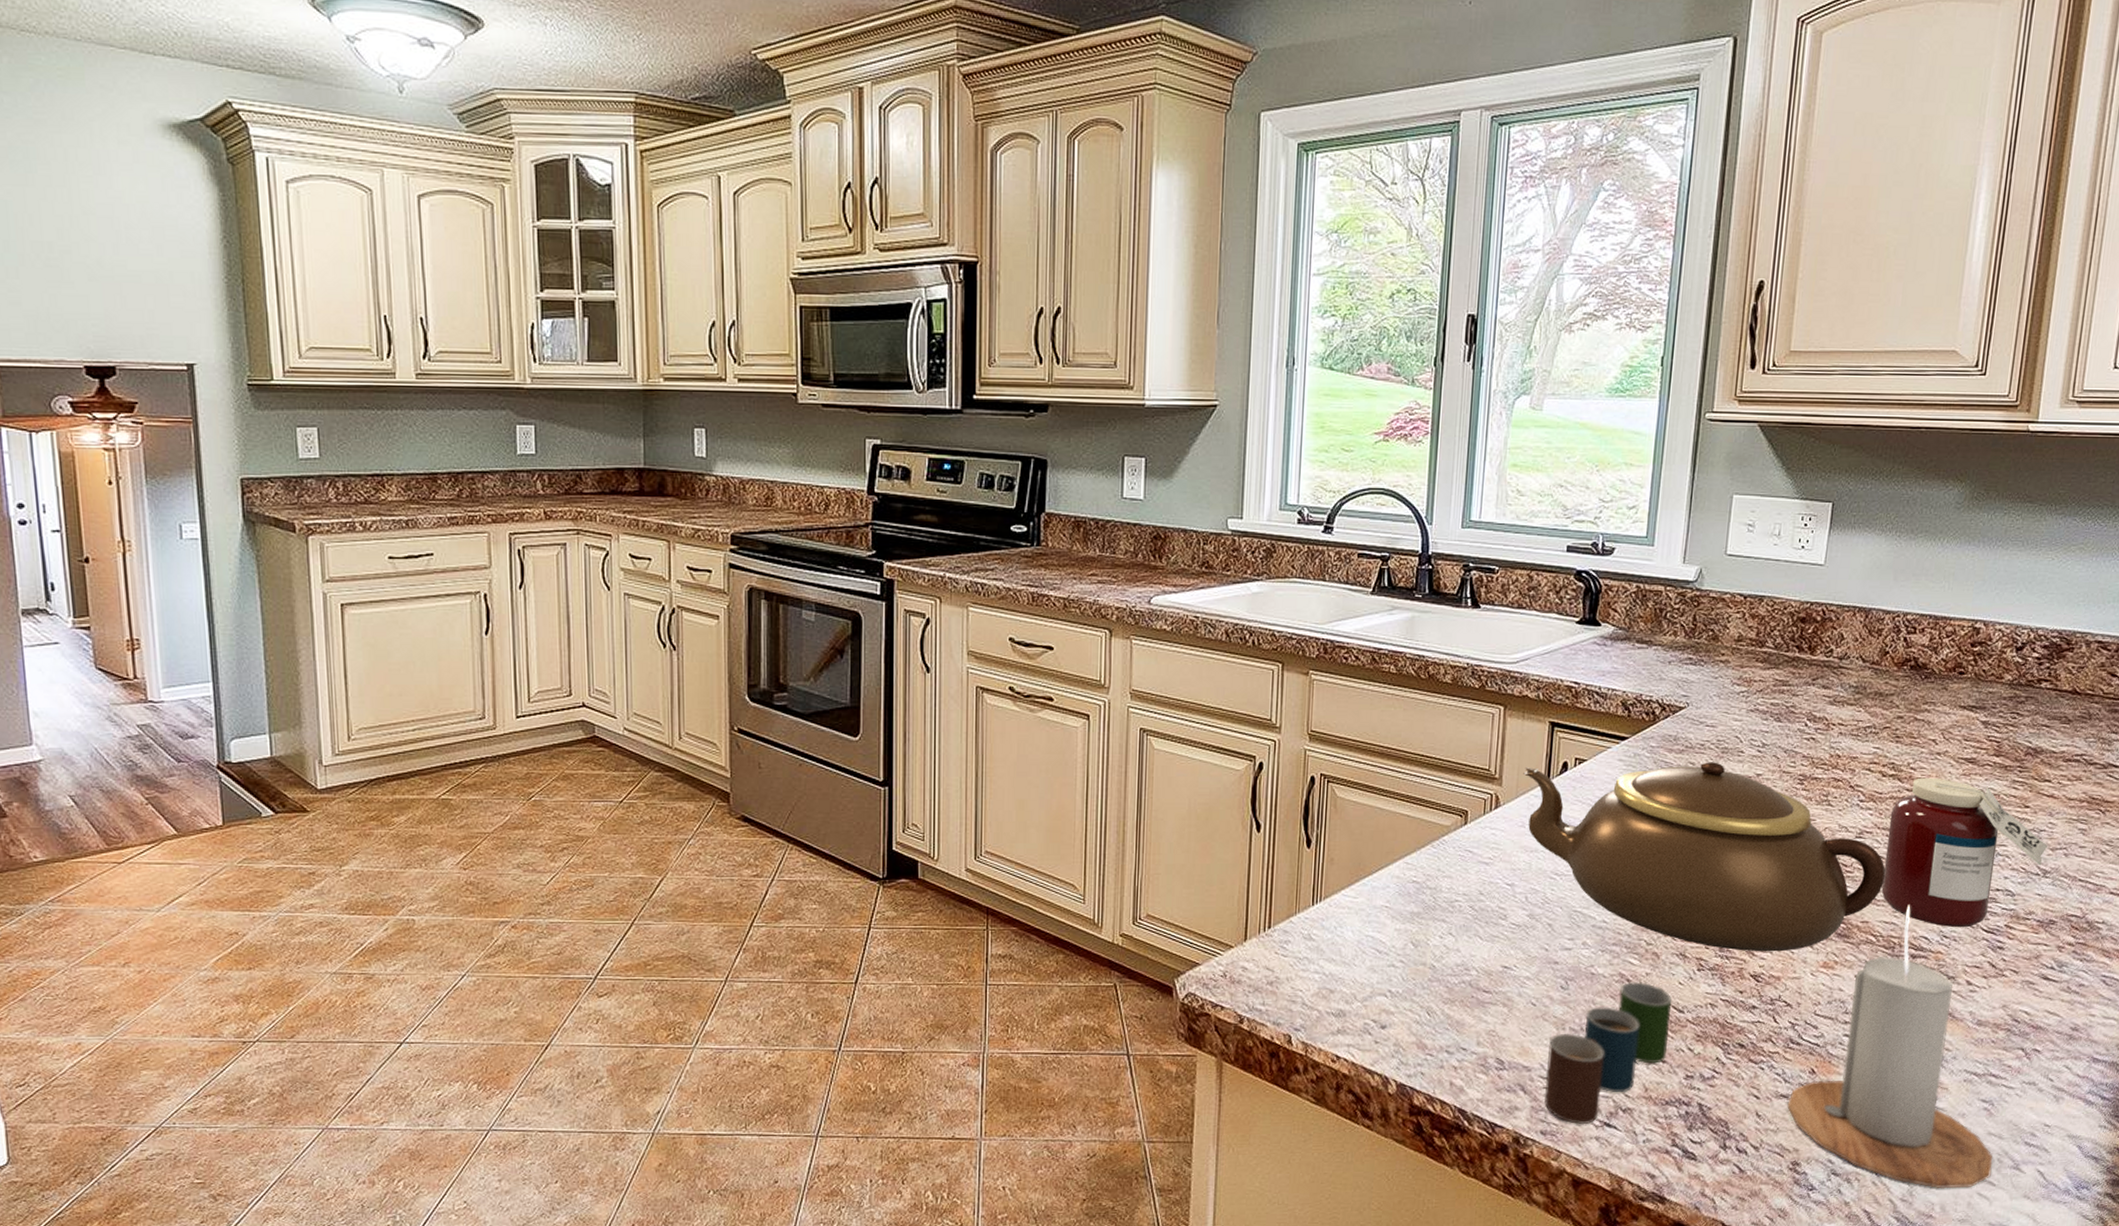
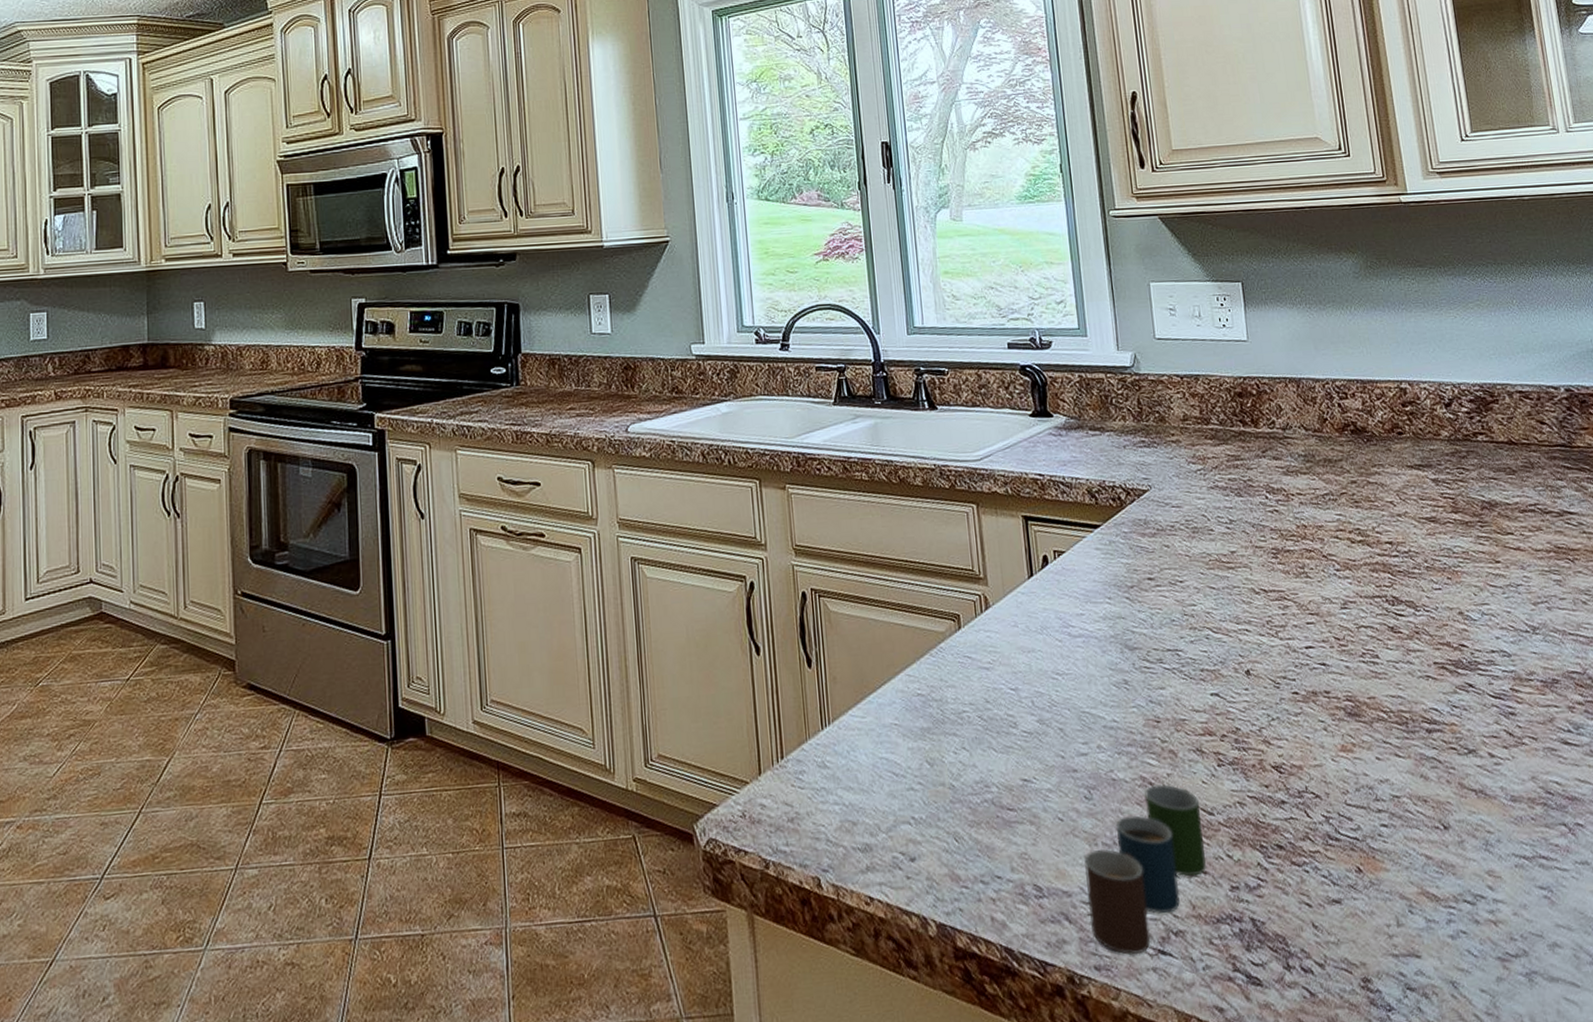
teapot: present [1523,762,1886,952] -> none [1006,542,1380,741]
candle: present [1787,904,1993,1189] -> none [1341,675,1572,997]
jar: present [1881,777,2048,928] -> none [1368,540,1529,696]

